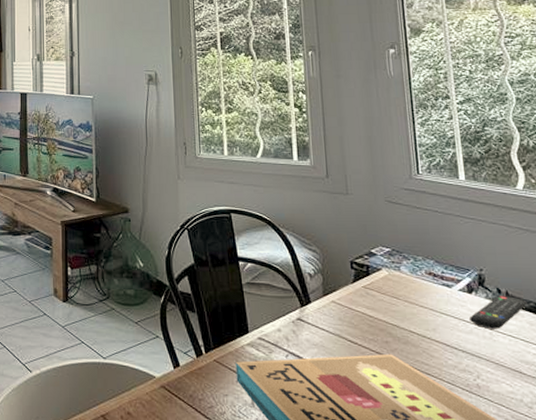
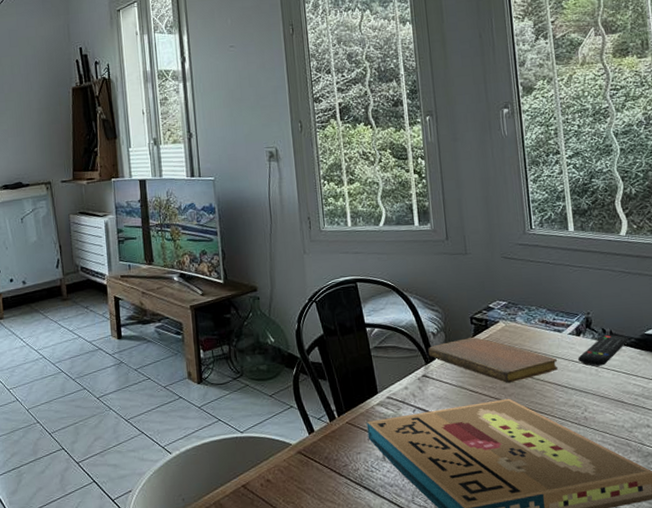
notebook: none [304,283,447,338] -> present [428,337,558,384]

